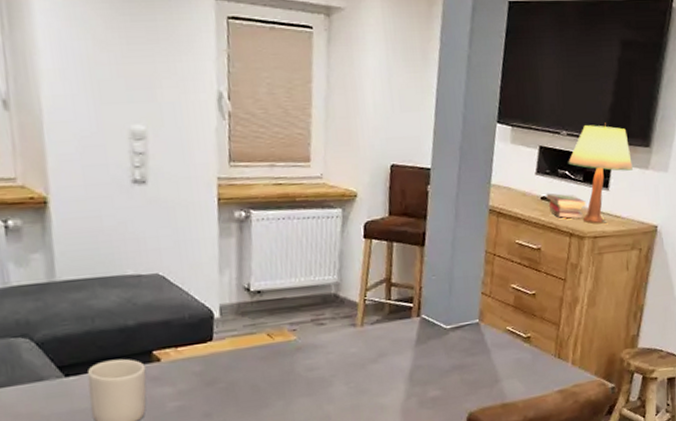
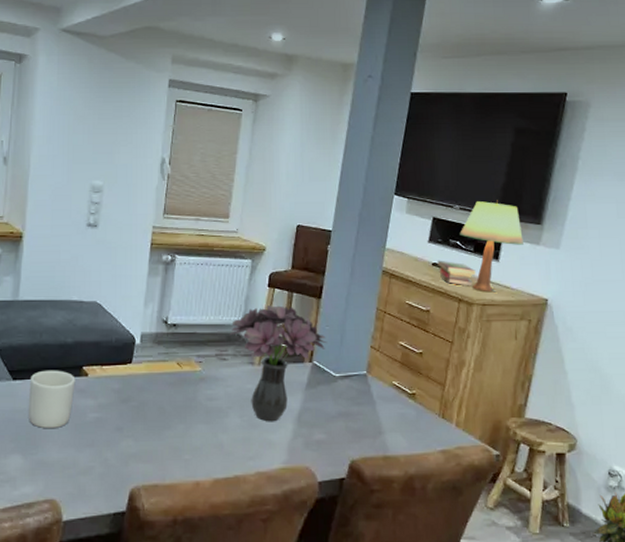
flower arrangement: none [324,258,435,385] -> present [229,305,328,422]

